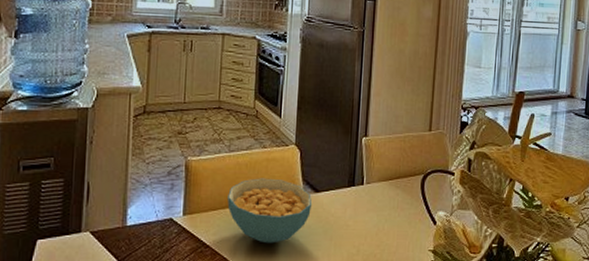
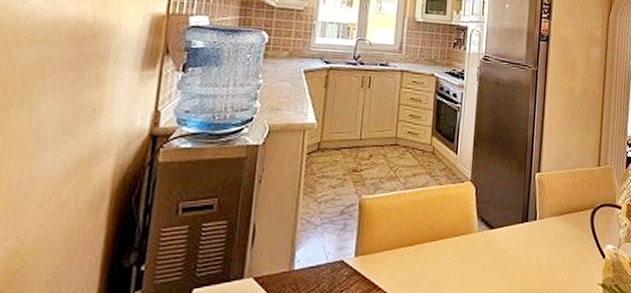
cereal bowl: present [227,178,313,244] -> none [401,215,487,283]

